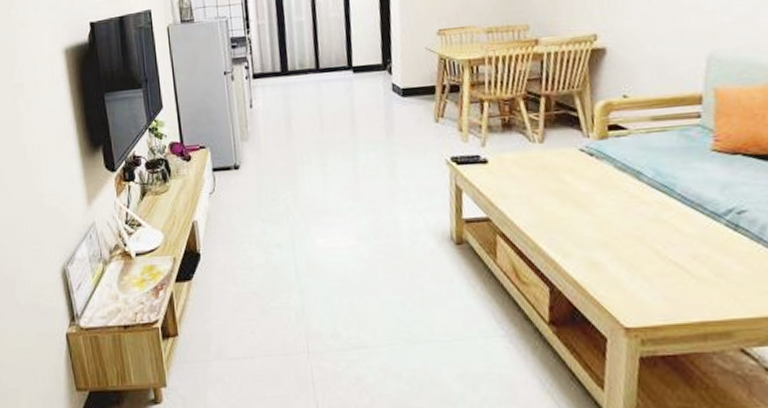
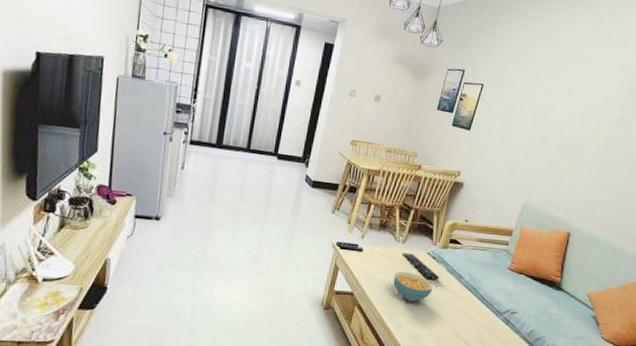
cereal bowl: none [540,178,602,218] -> present [393,271,433,302]
remote control: none [544,154,608,185] -> present [402,253,440,280]

